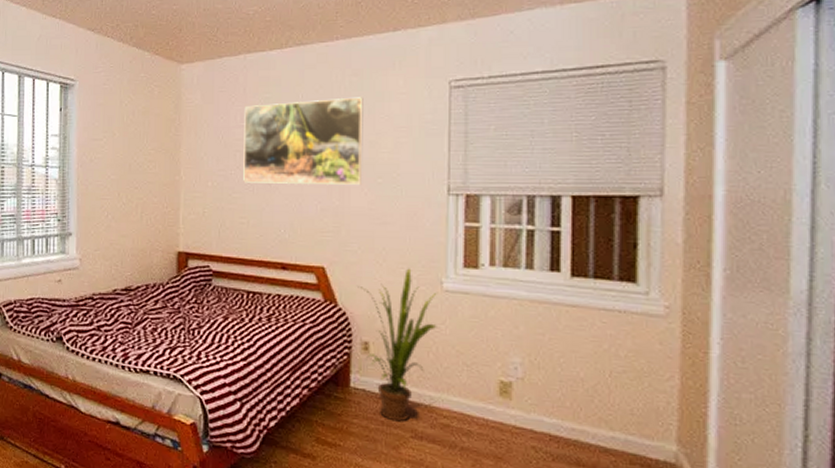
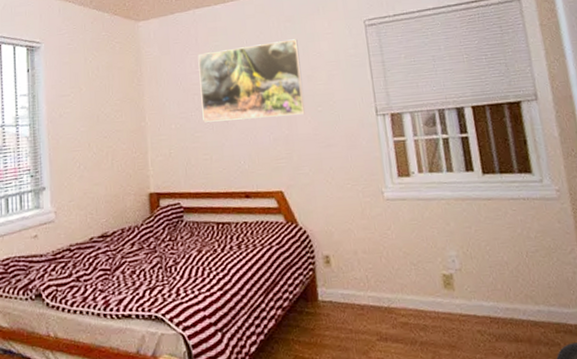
house plant: present [358,268,437,422] -> none [313,183,385,328]

